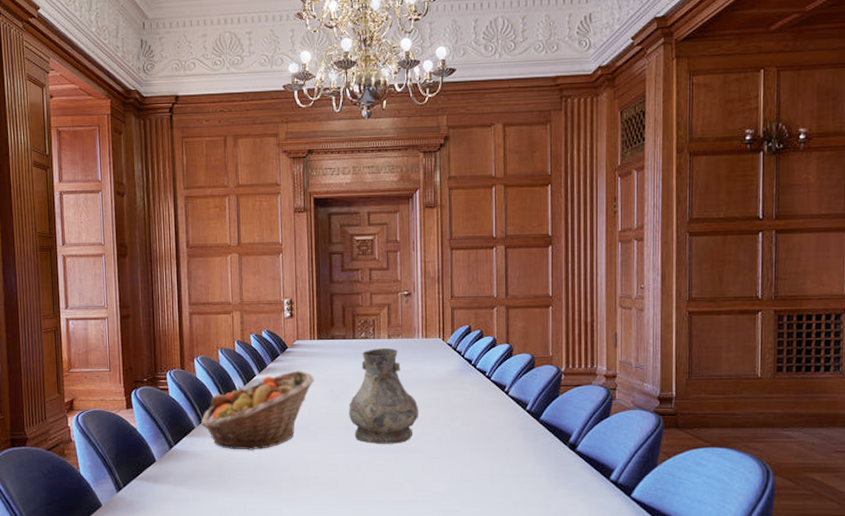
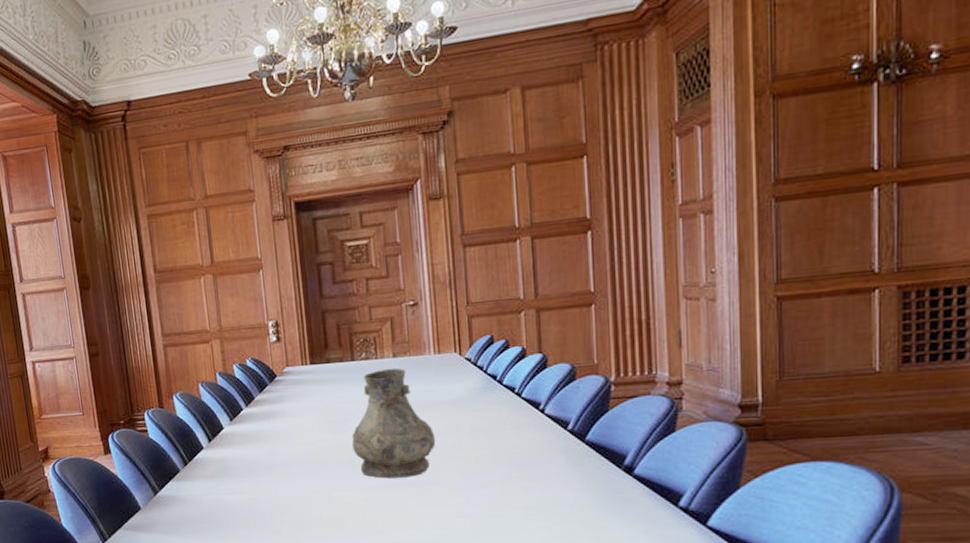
fruit basket: present [200,370,314,450] -> none [185,400,310,493]

